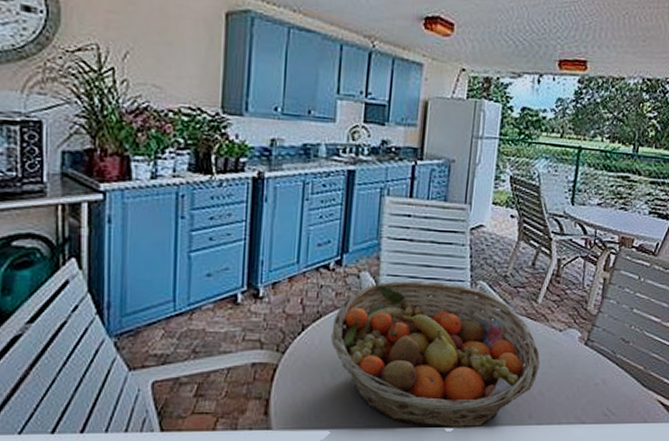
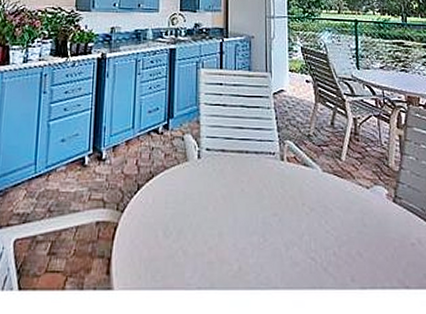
fruit basket: present [331,280,540,429] -> none [162,141,354,292]

